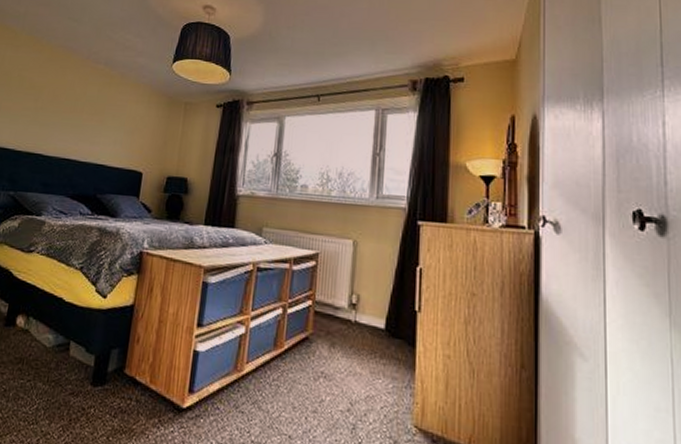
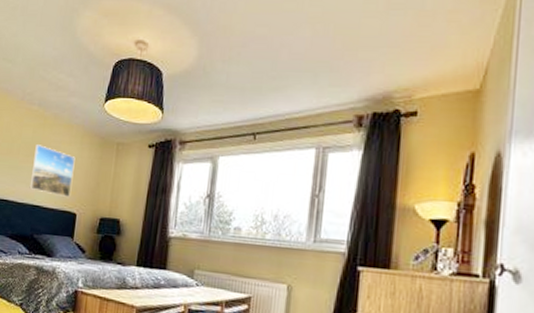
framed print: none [93,103,142,157] -> present [29,144,75,198]

